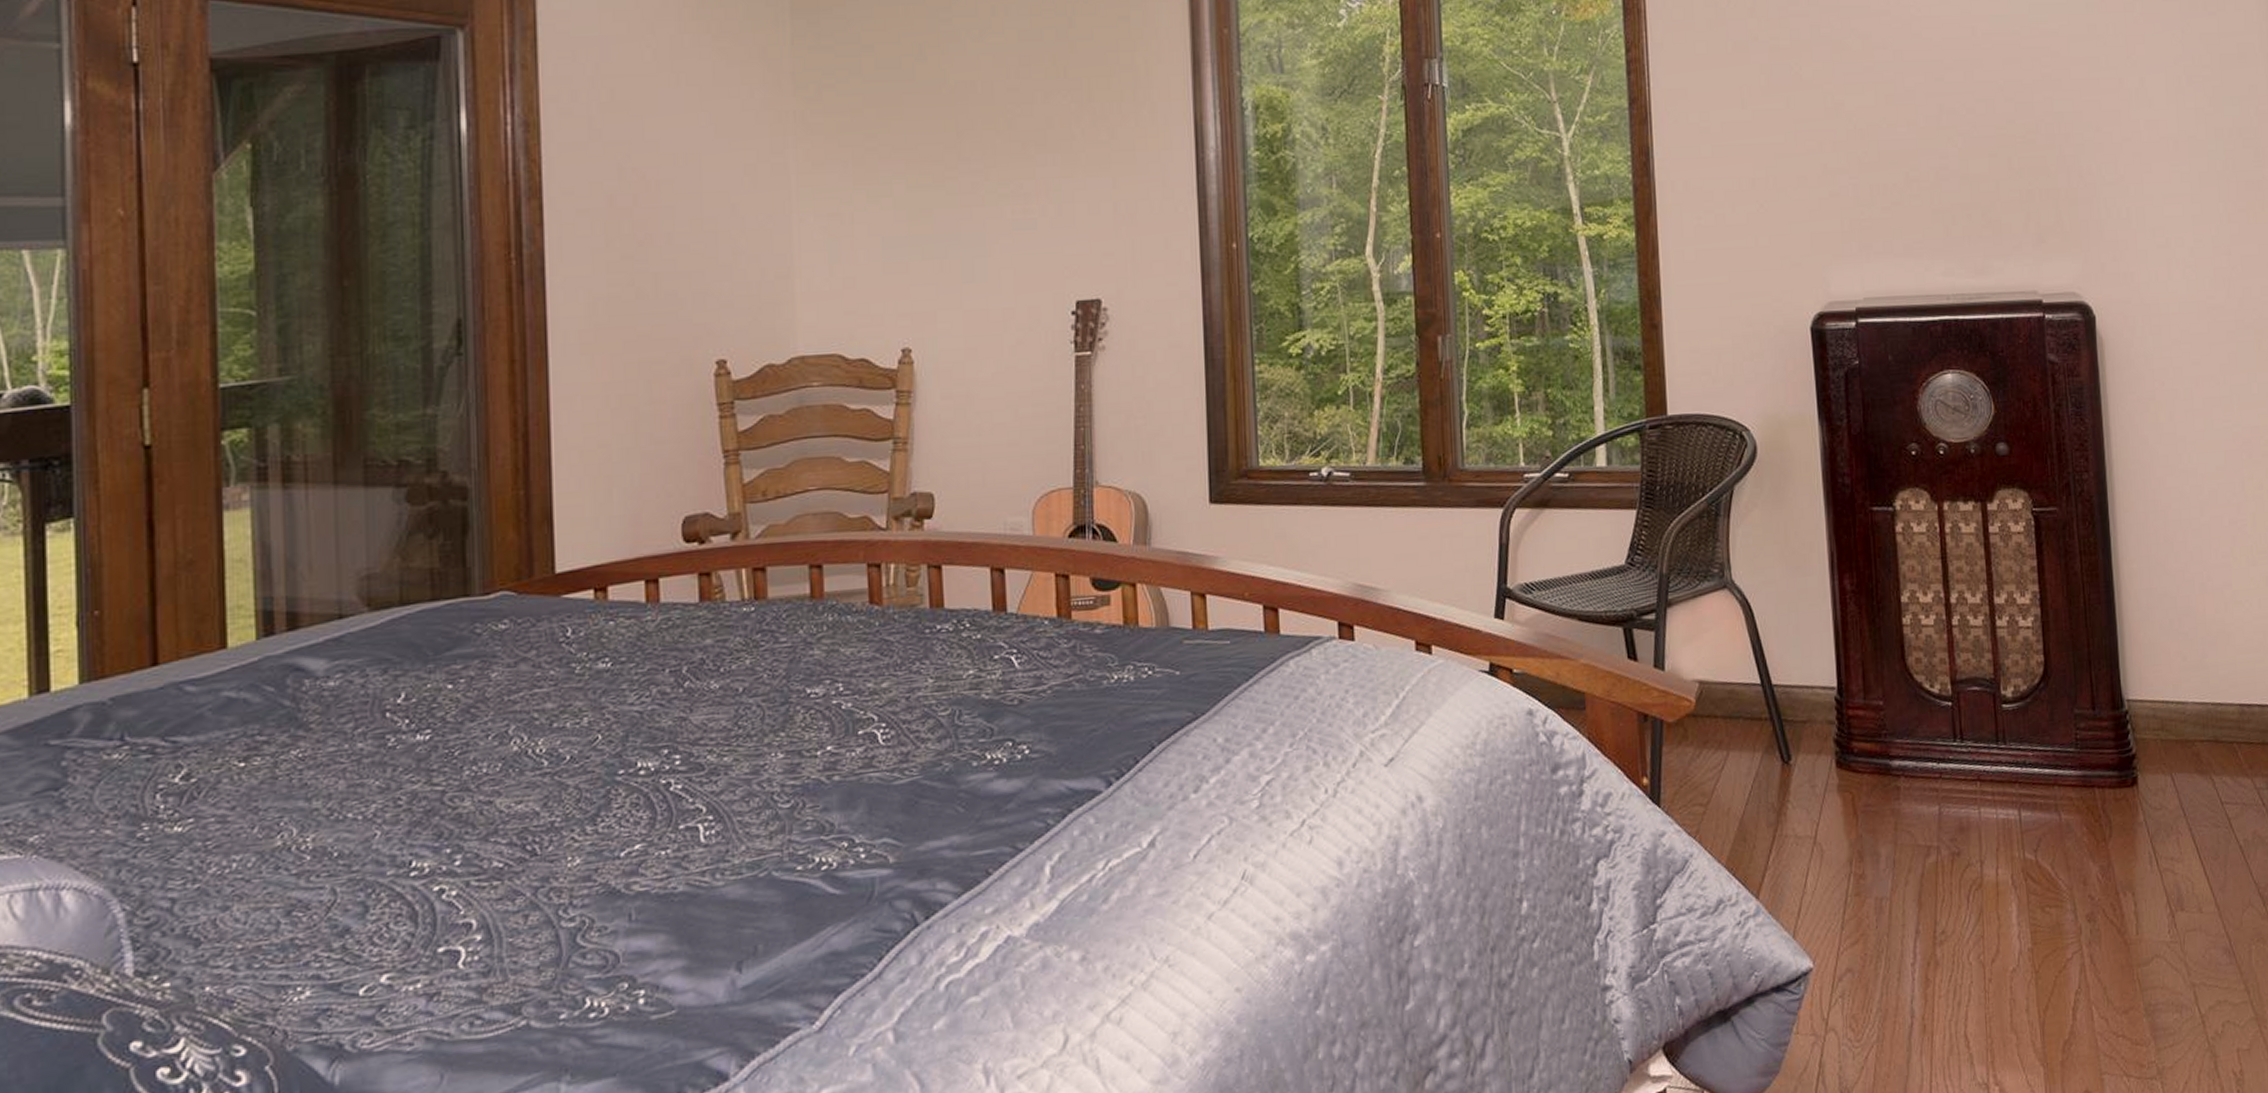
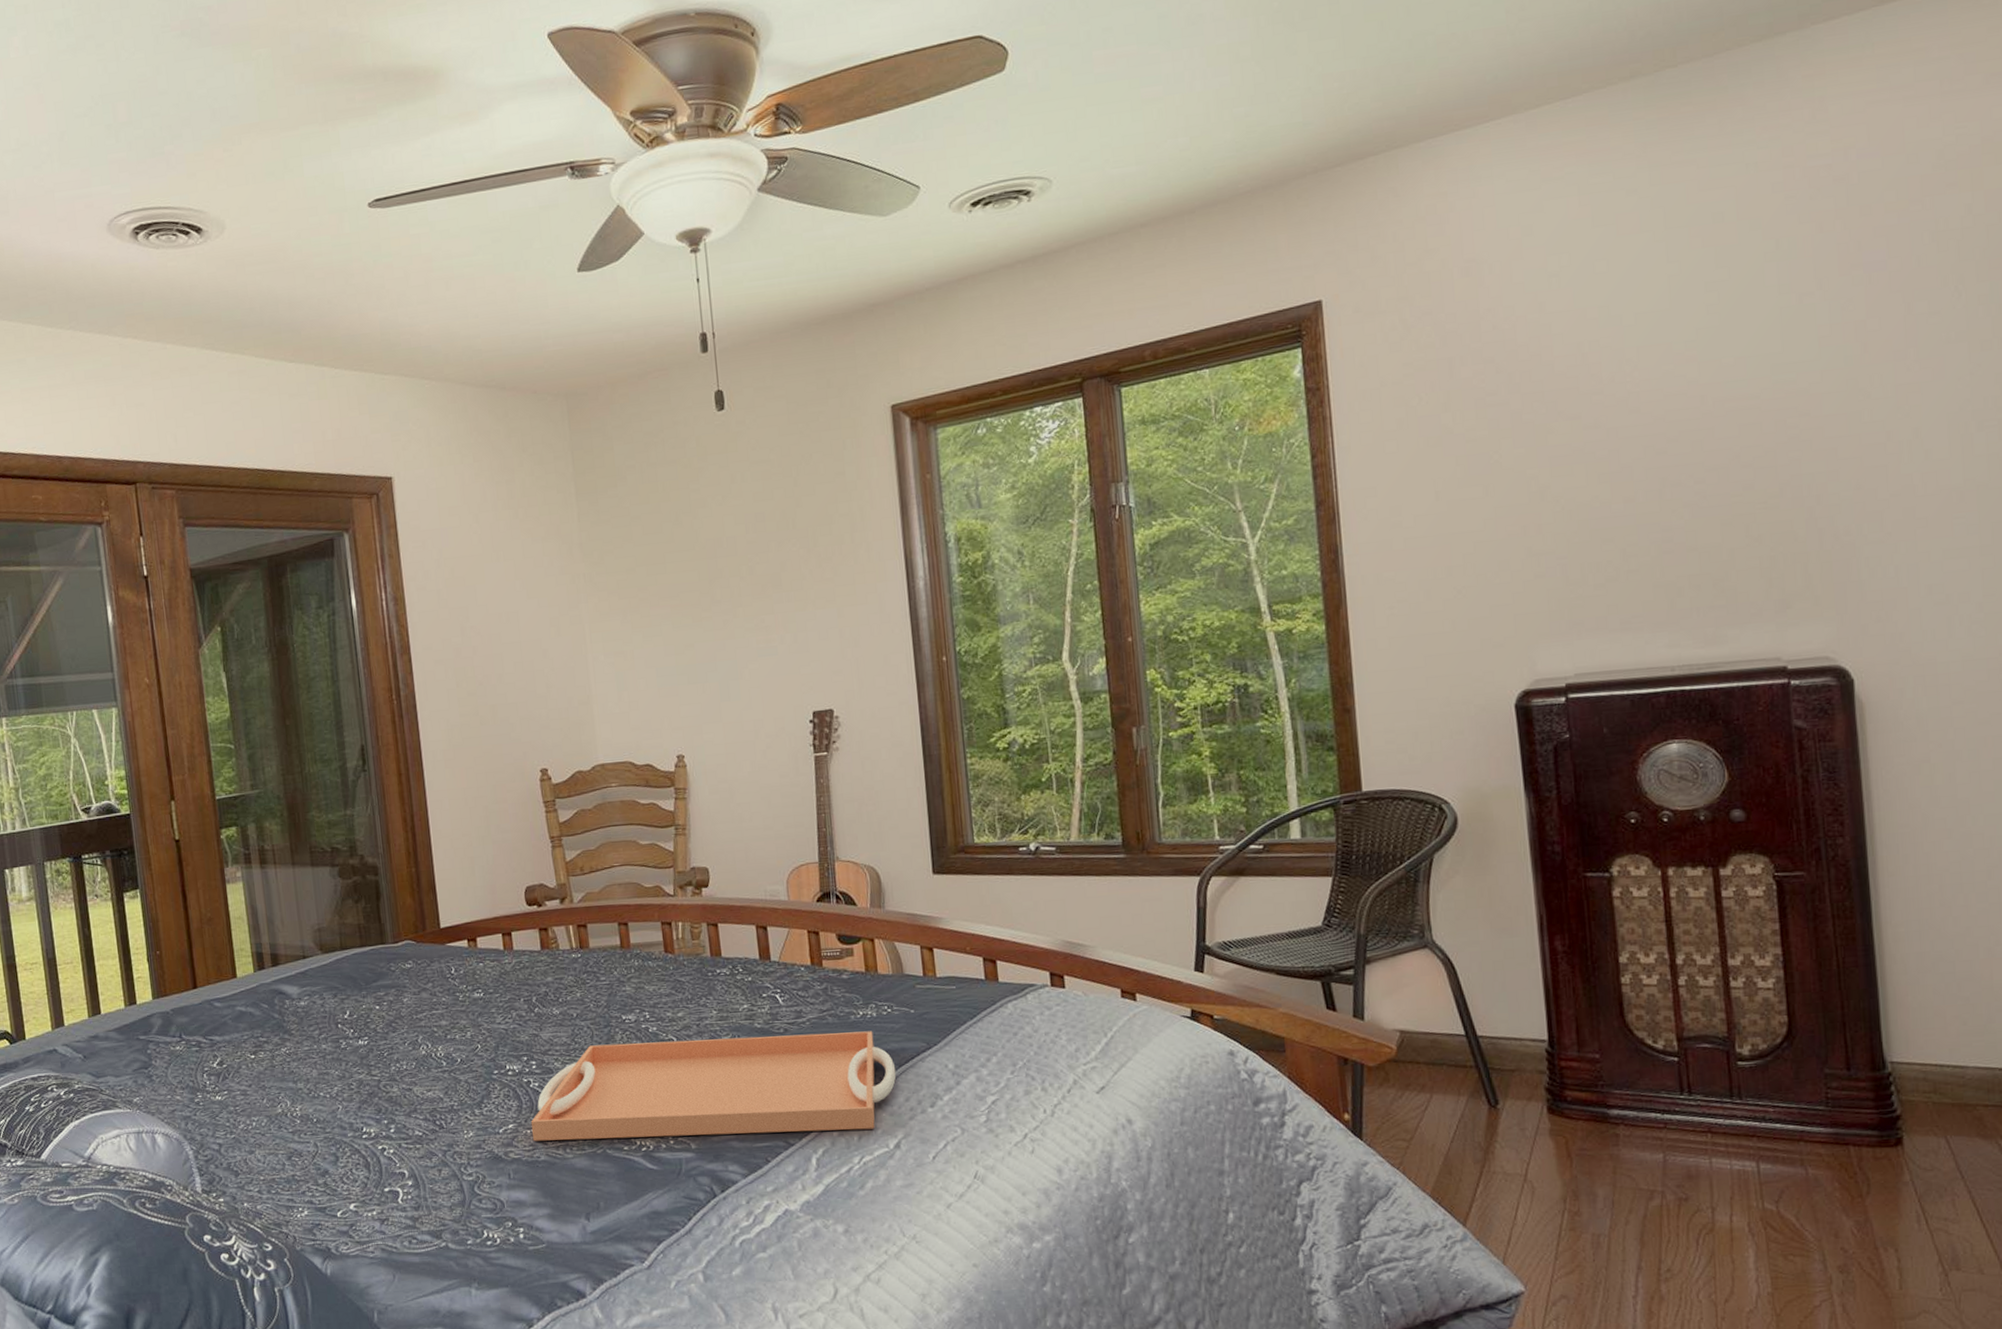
serving tray: none [667,699,1155,866] -> present [530,1031,897,1142]

